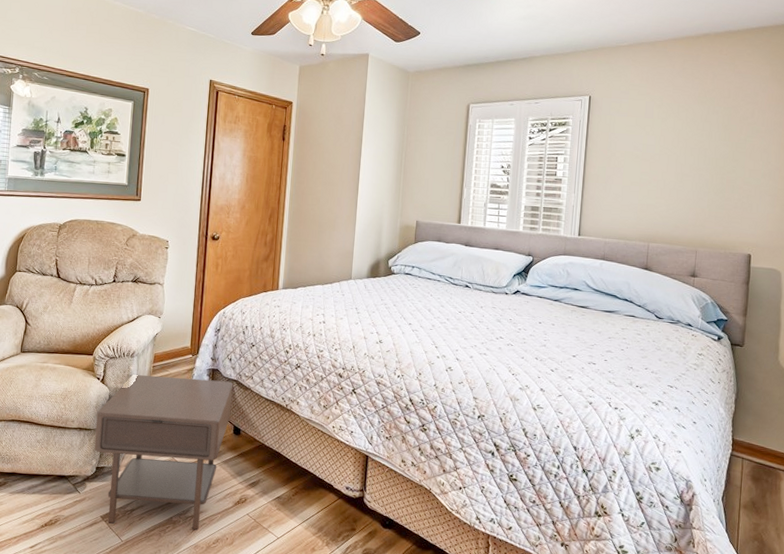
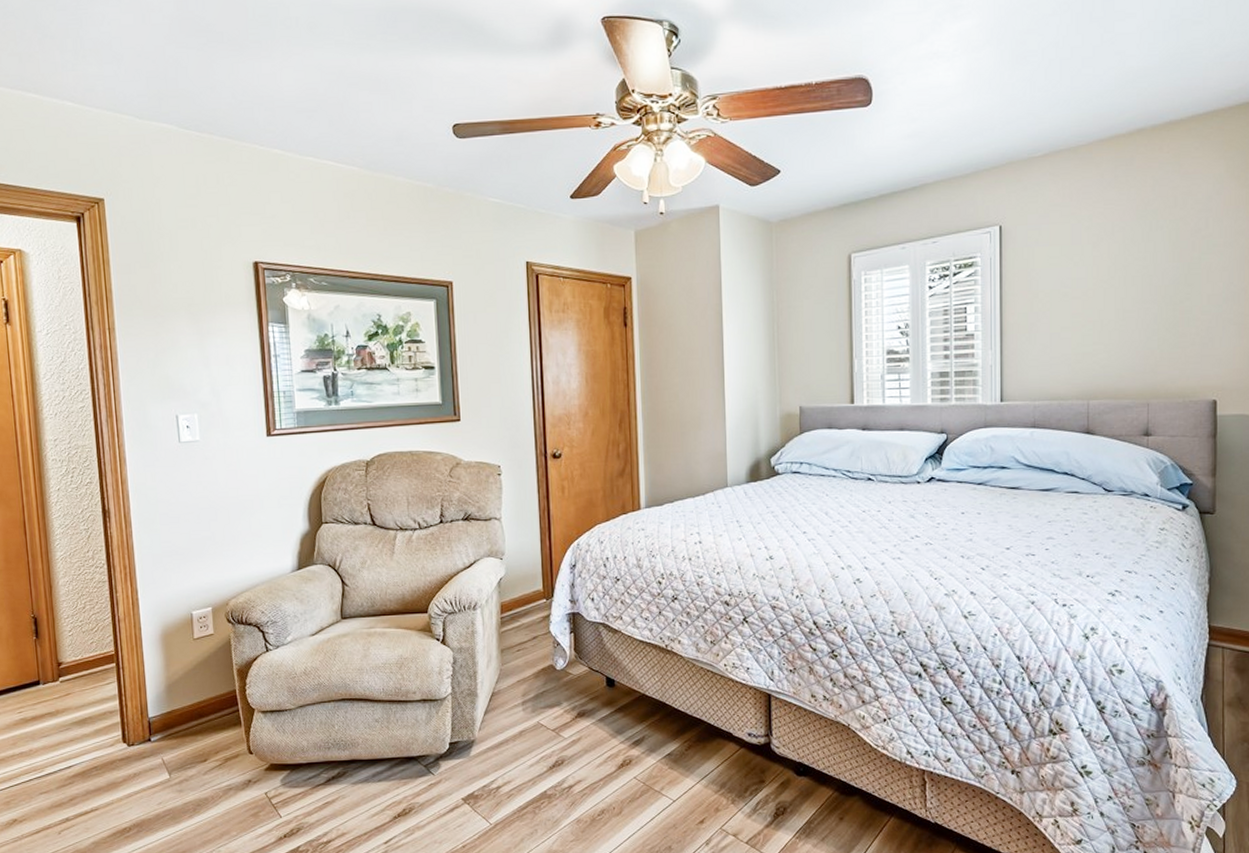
side table: present [94,374,233,530] -> none [441,625,601,806]

